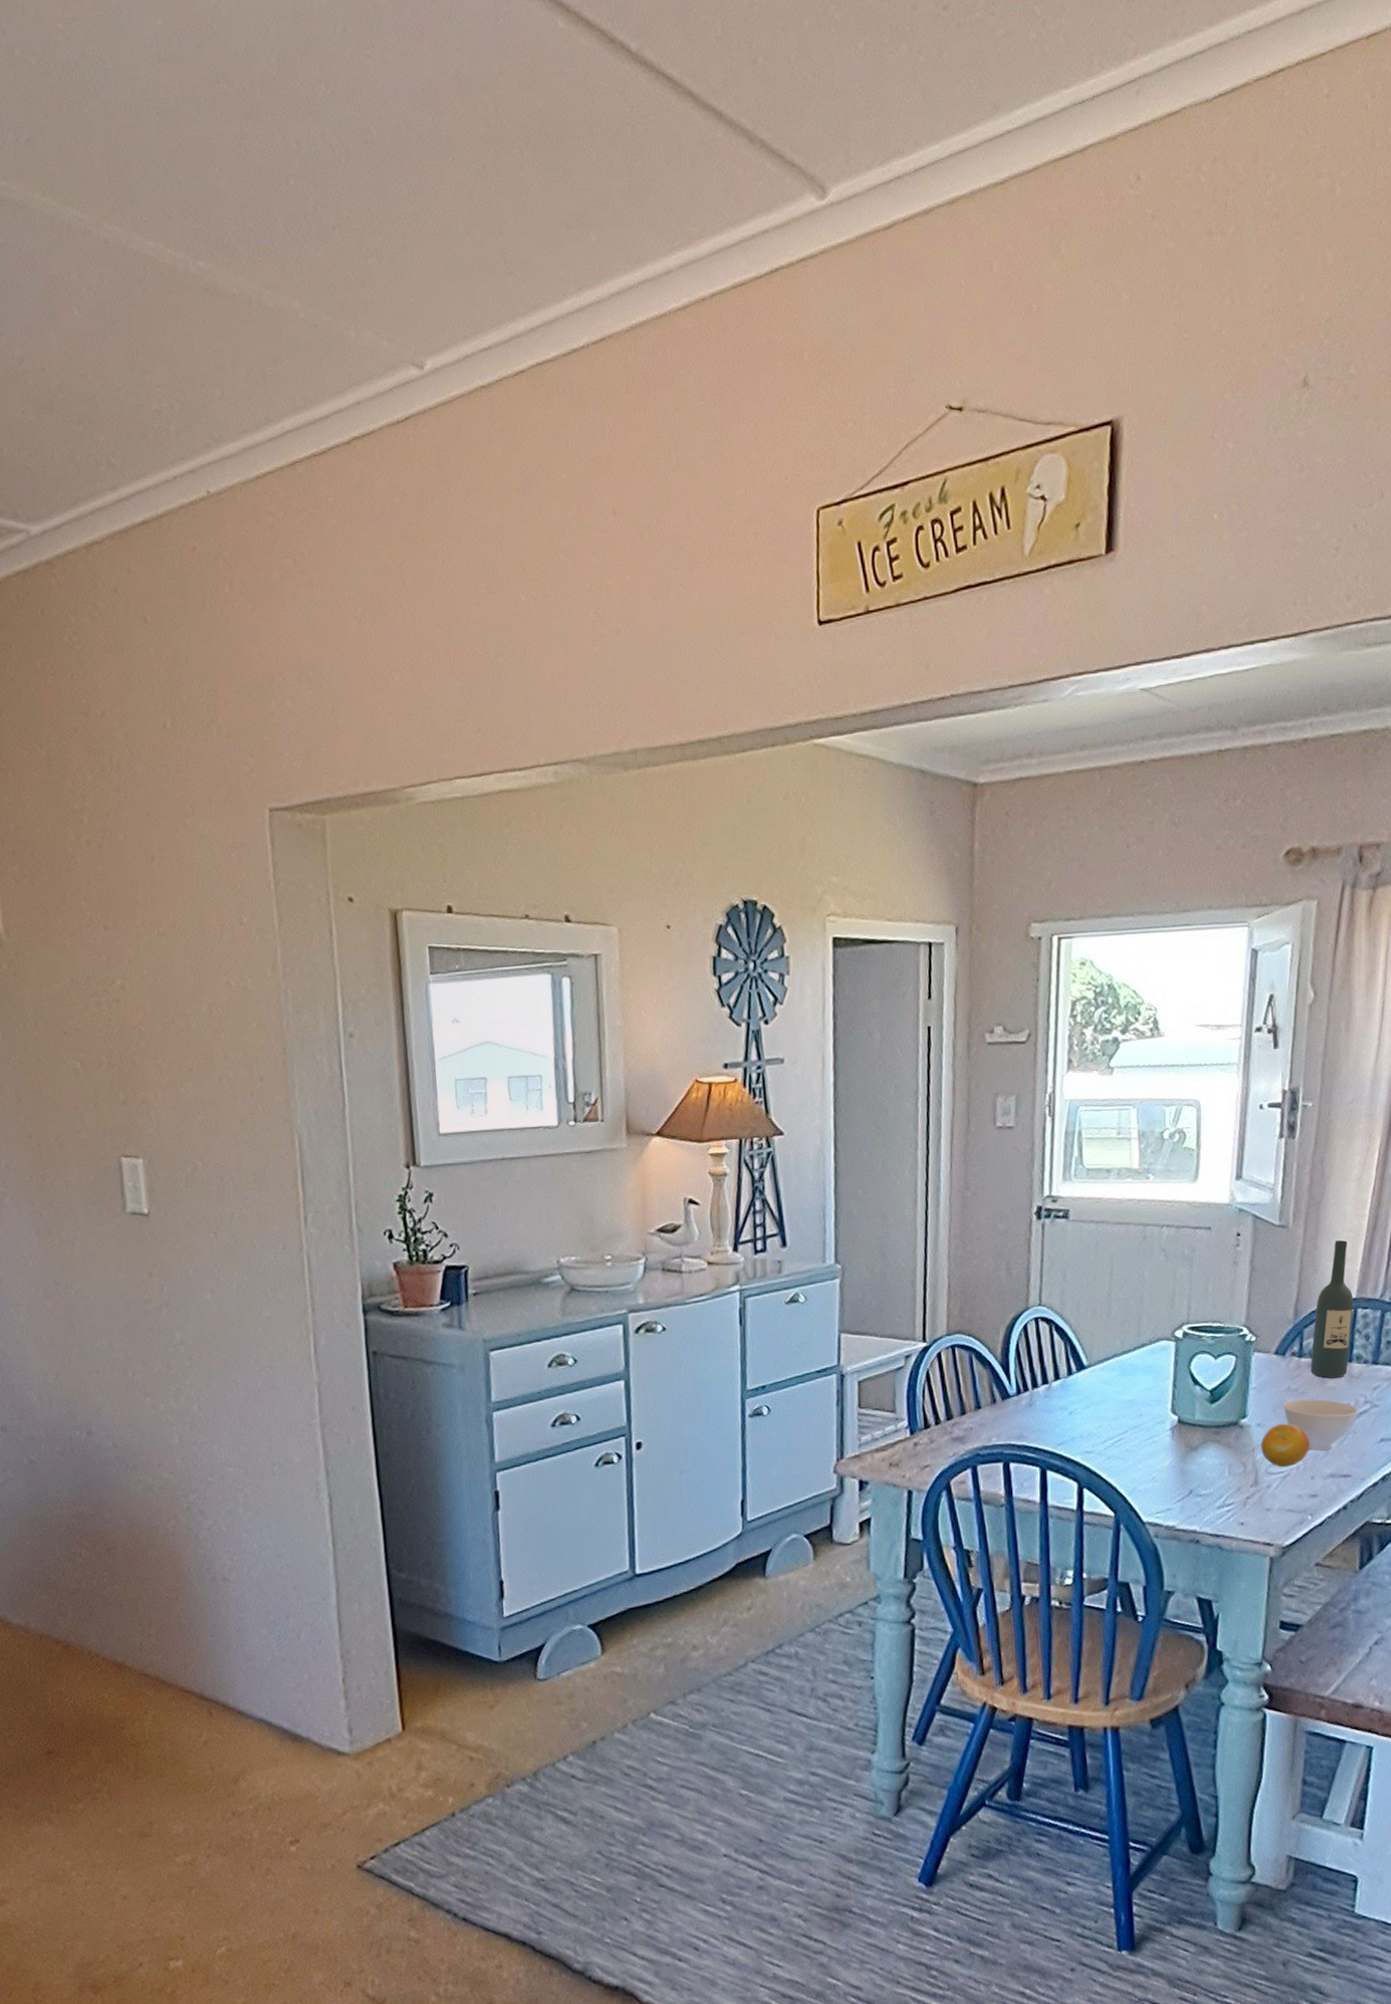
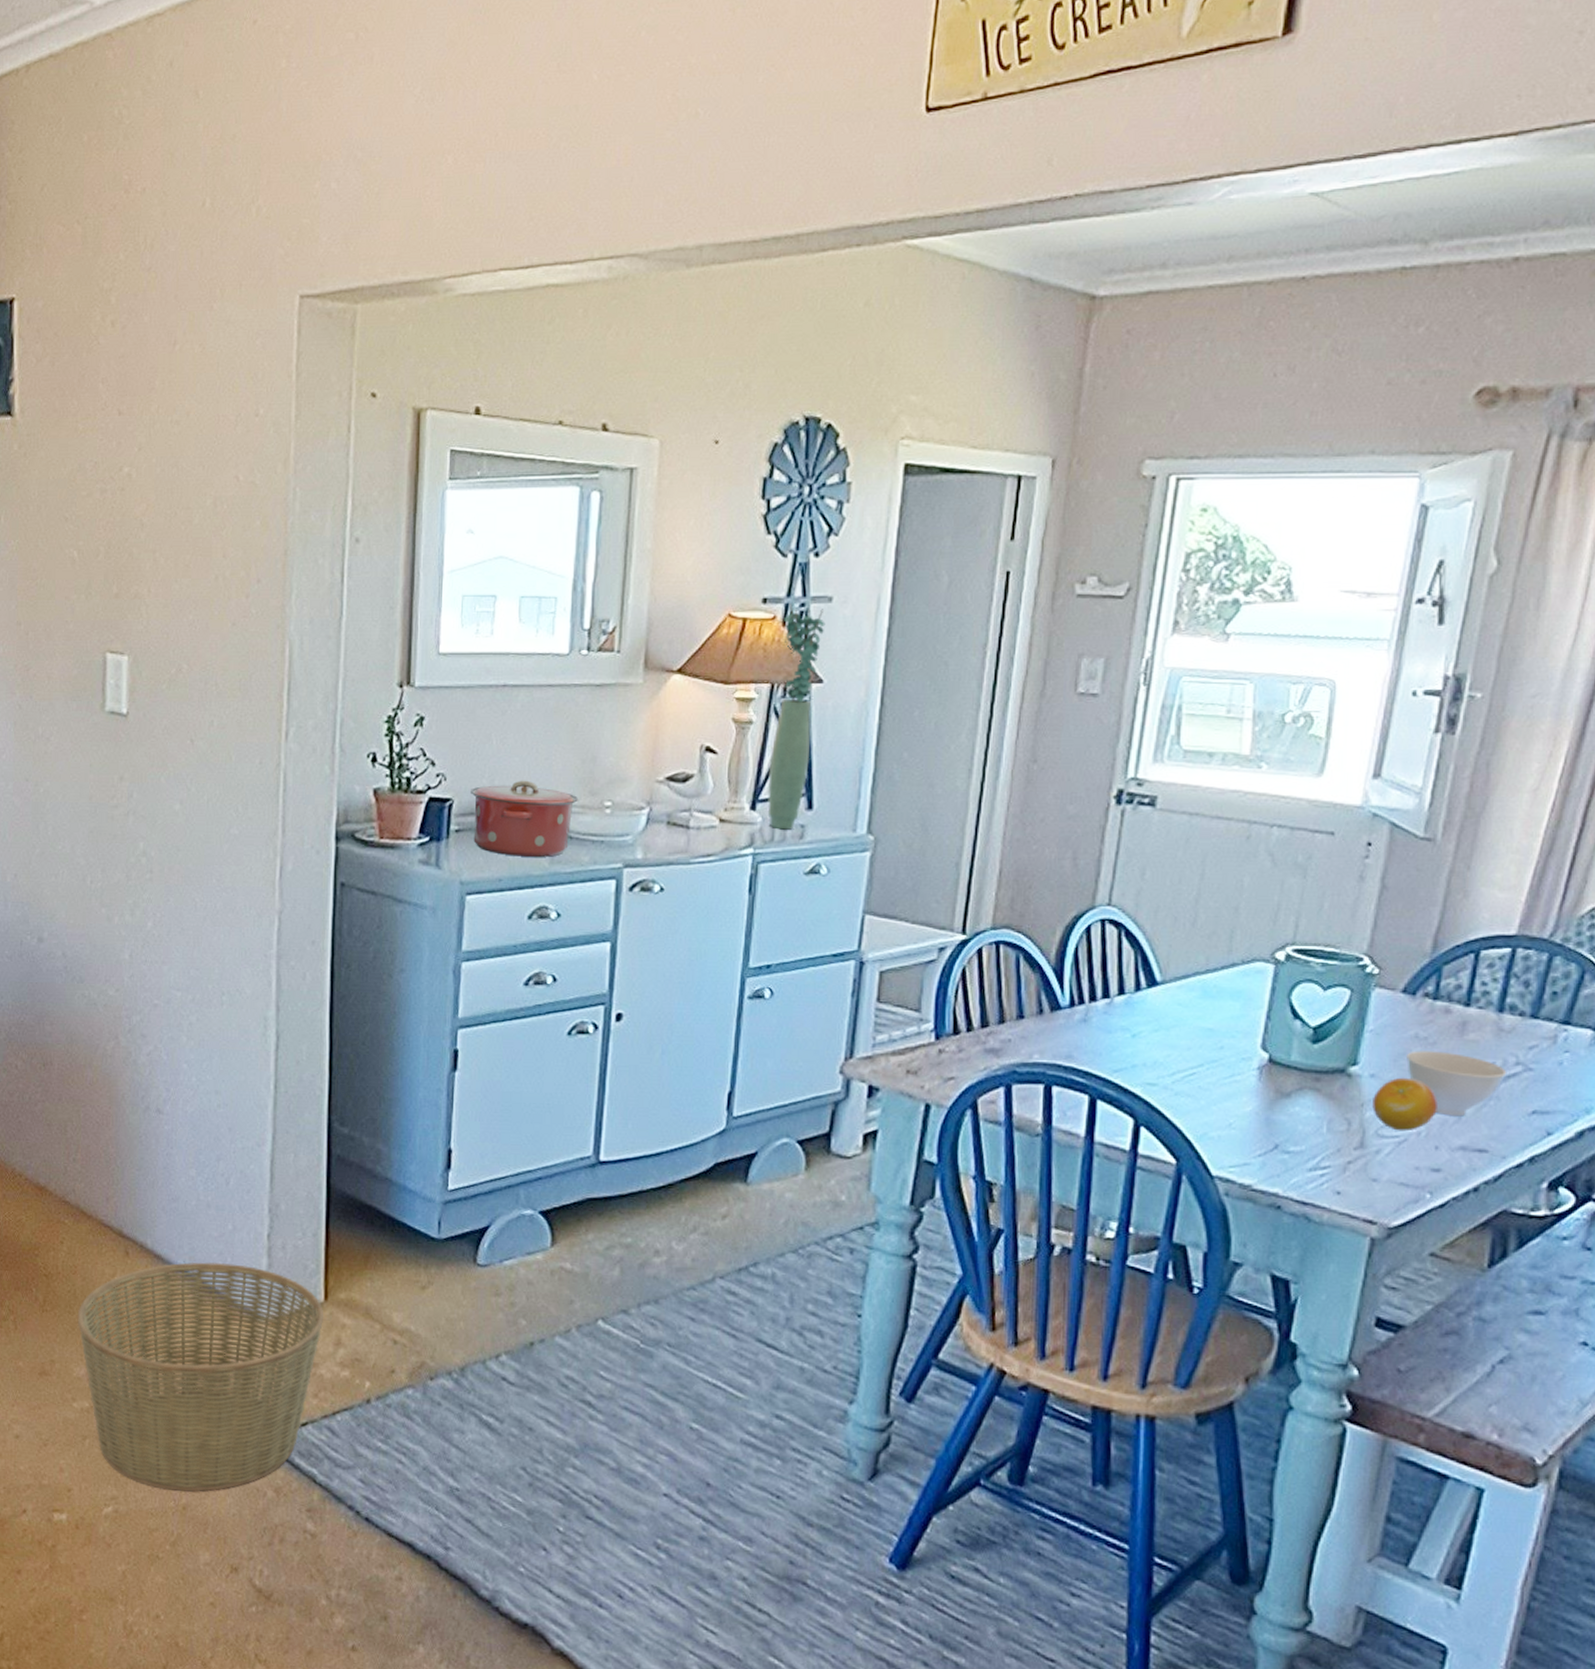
basket: none [169,1709,404,1923] -> present [77,1262,324,1492]
casserole: none [482,1242,582,1312] -> present [469,780,579,857]
vase: none [744,1067,780,1267] -> present [767,604,826,830]
wine bottle: present [1310,1240,1354,1380] -> none [1447,863,1514,1031]

